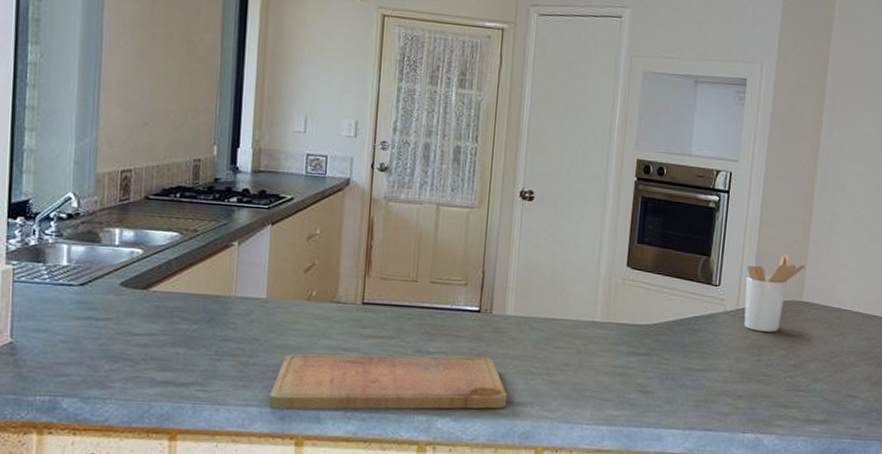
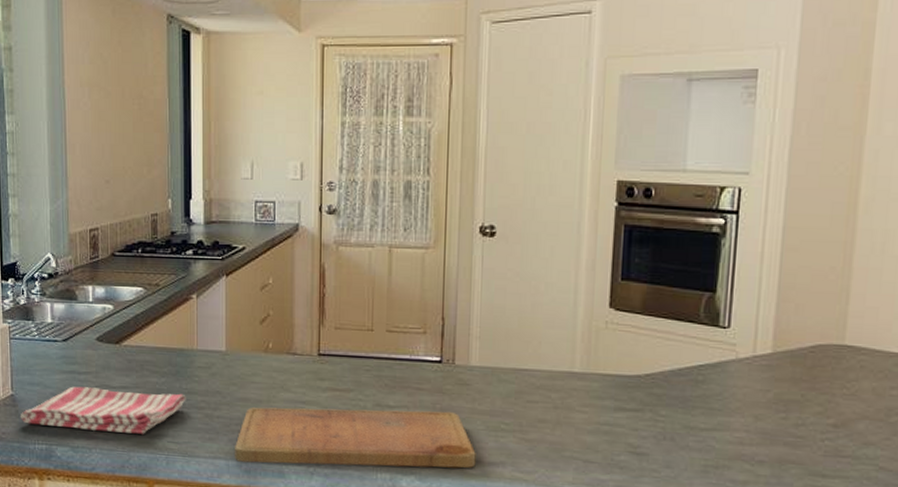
dish towel: none [19,333,220,383] -> present [20,386,186,434]
utensil holder: present [744,254,806,332] -> none [763,287,848,384]

